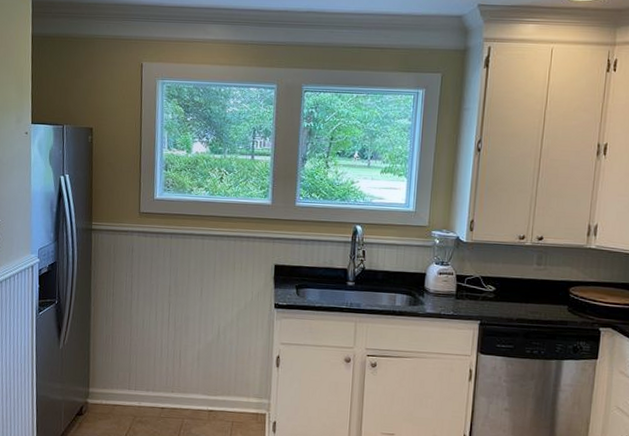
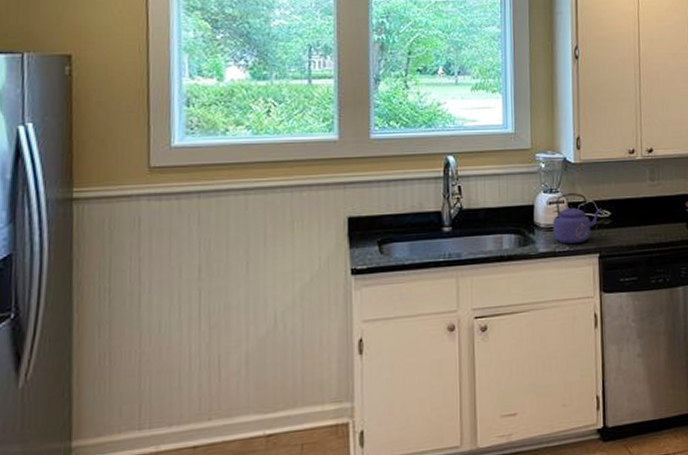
kettle: none [440,267,488,311] -> present [553,193,603,245]

